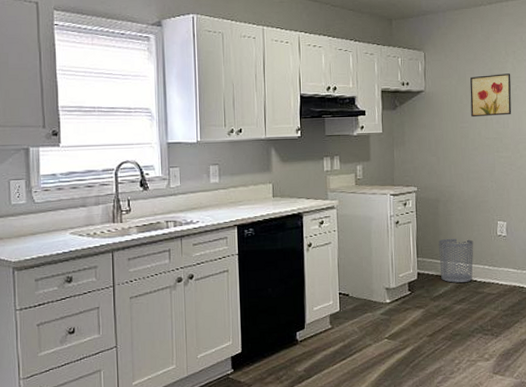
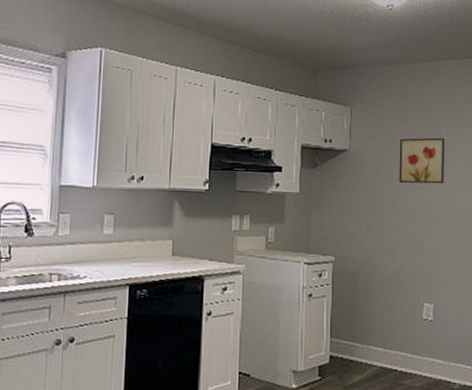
waste bin: present [438,239,474,283] -> none [355,319,395,371]

